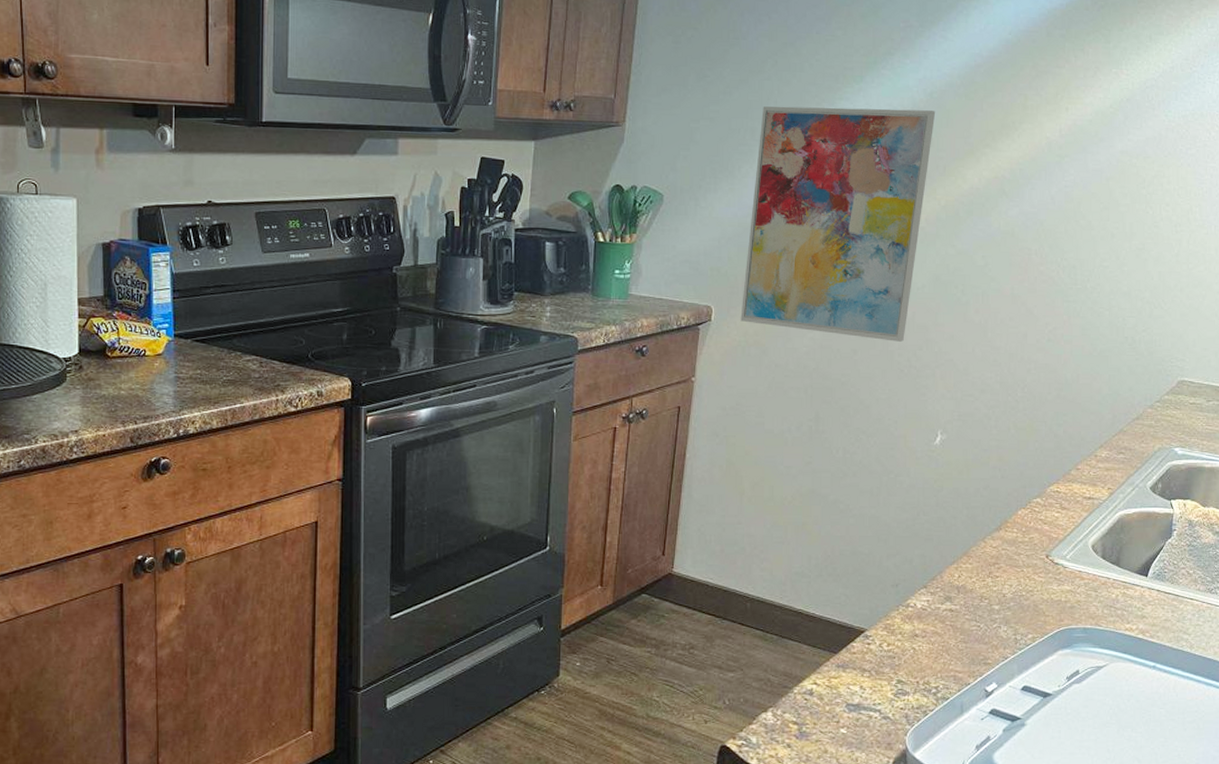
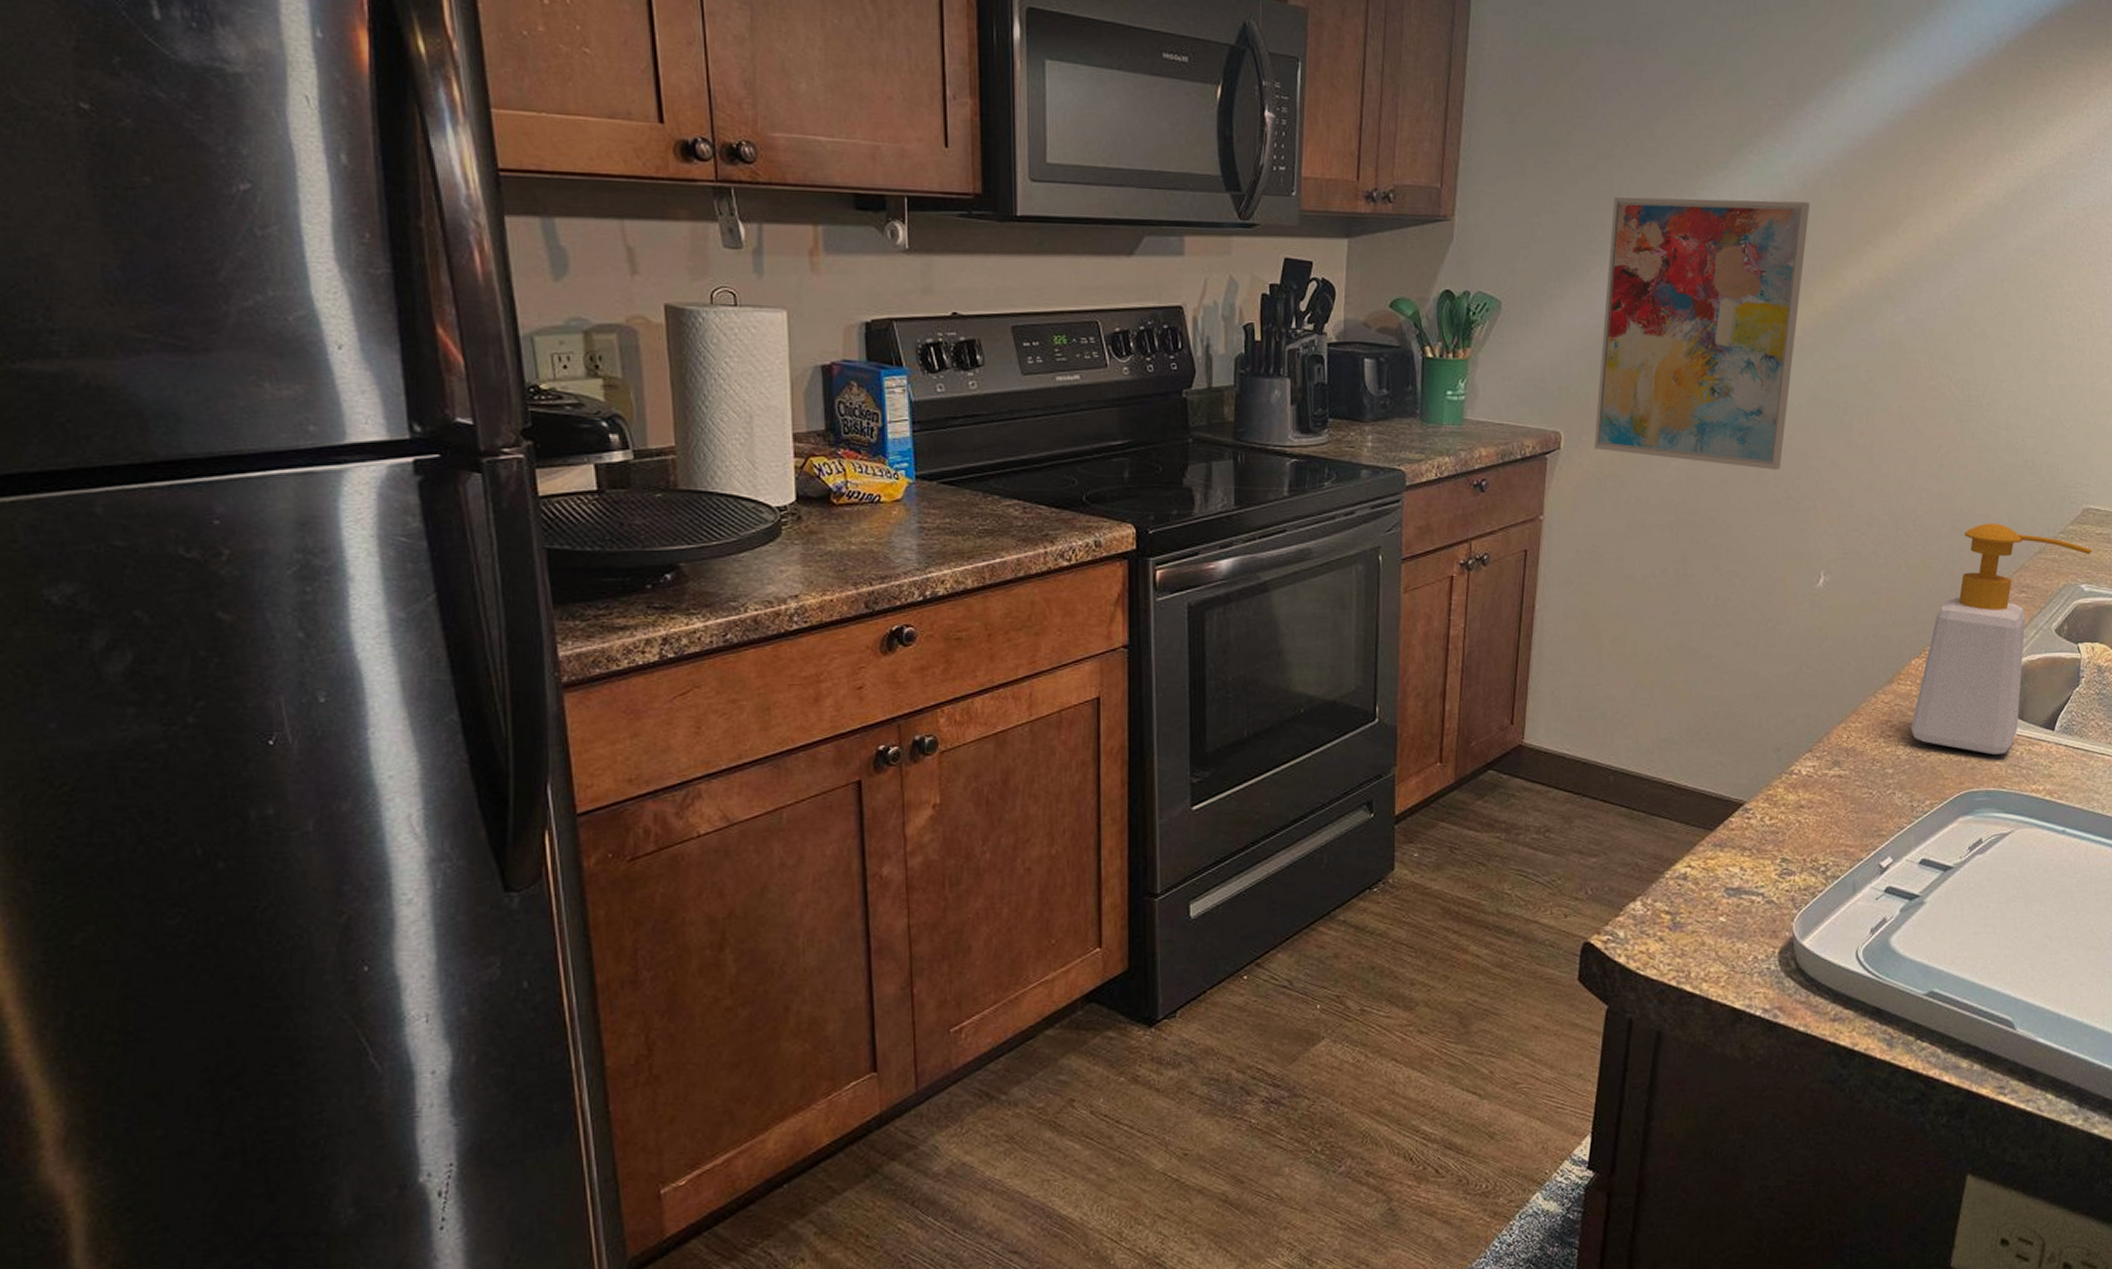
soap bottle: none [1016,392,1186,596] -> present [1911,523,2093,755]

